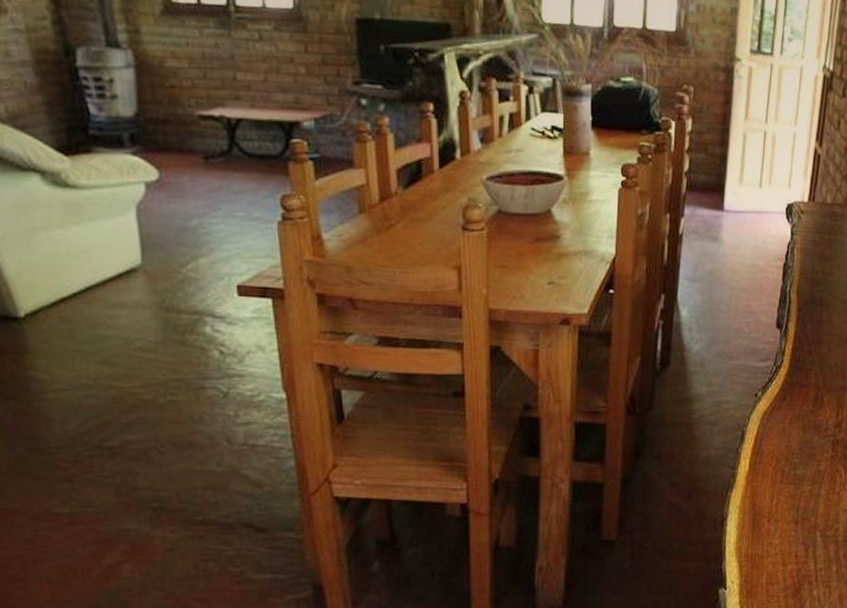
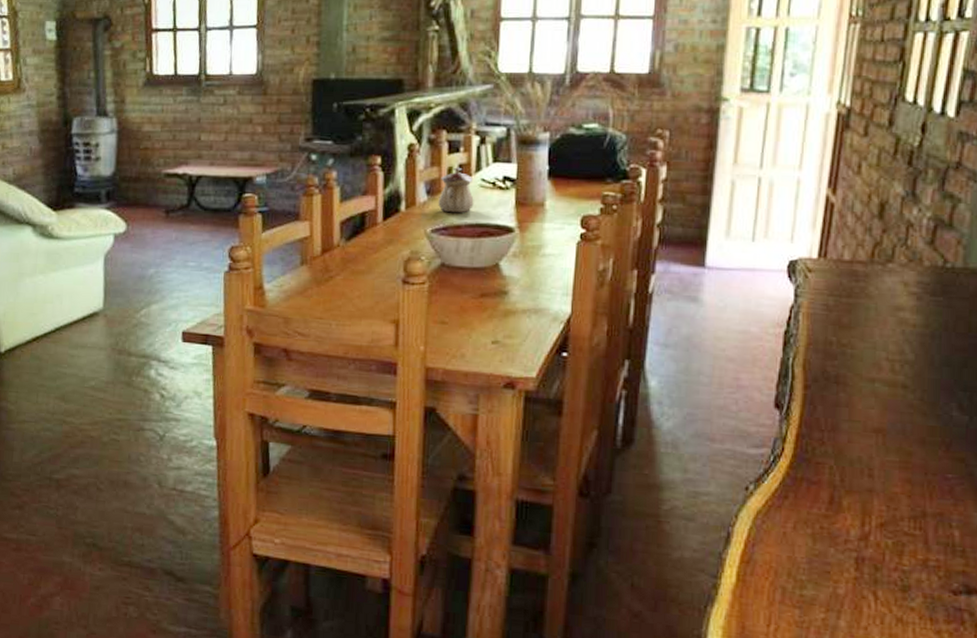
teapot: none [492,115,525,162] -> present [438,167,474,213]

